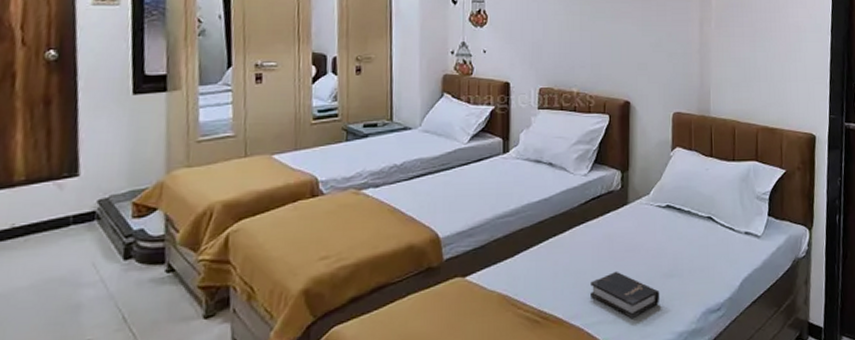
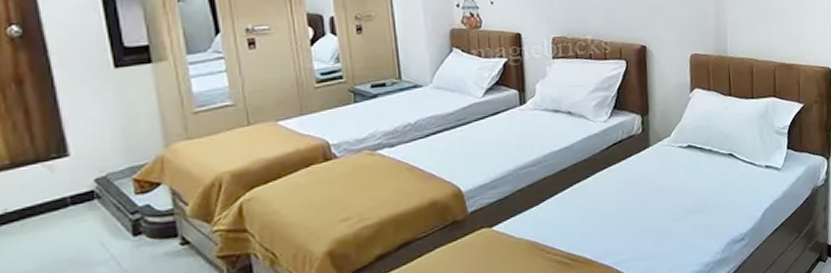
hardback book: present [590,271,660,318] -> none [617,211,686,254]

